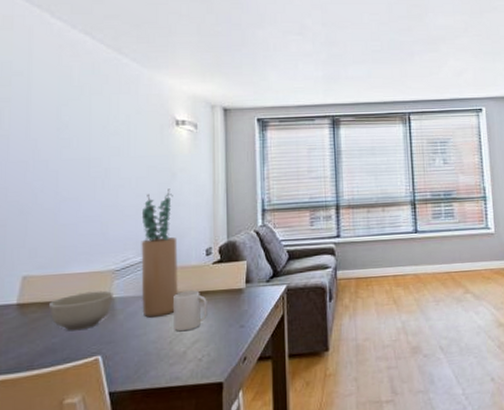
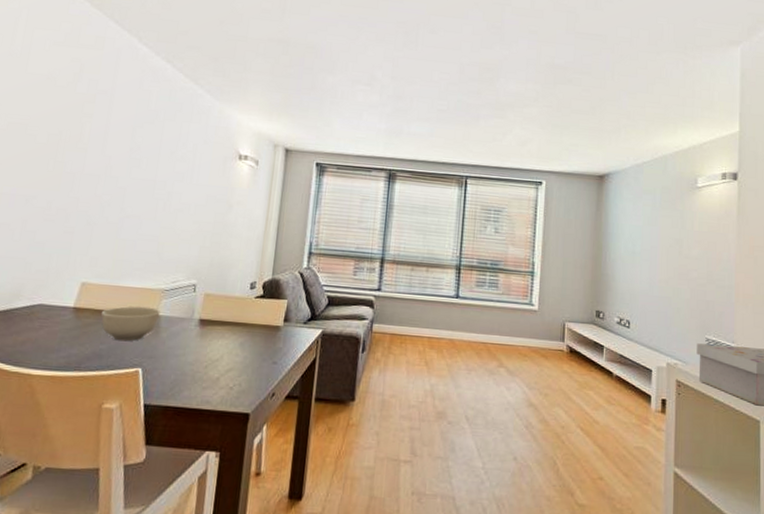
vase: present [141,188,178,318] -> none [184,219,227,341]
mug: present [174,290,207,332] -> none [211,320,246,359]

